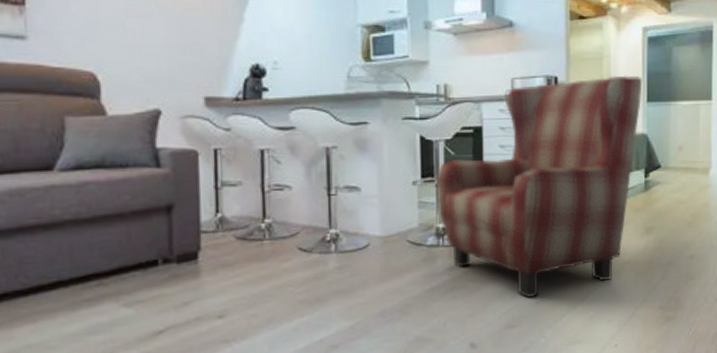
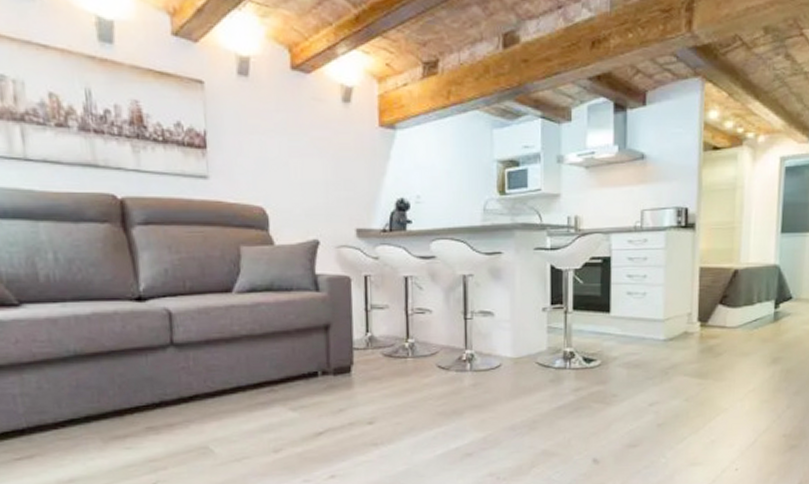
armchair: present [437,75,643,298] -> none [565,206,778,420]

